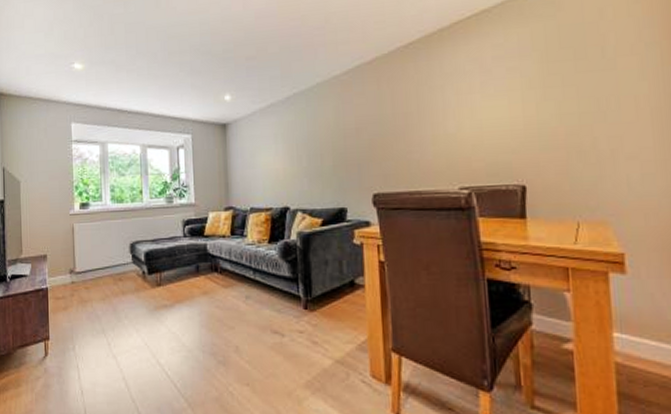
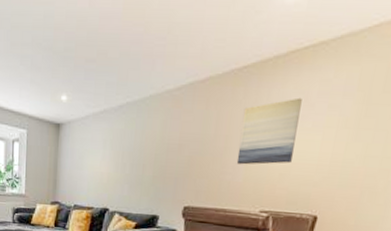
wall art: none [418,65,482,141] -> present [236,97,302,165]

